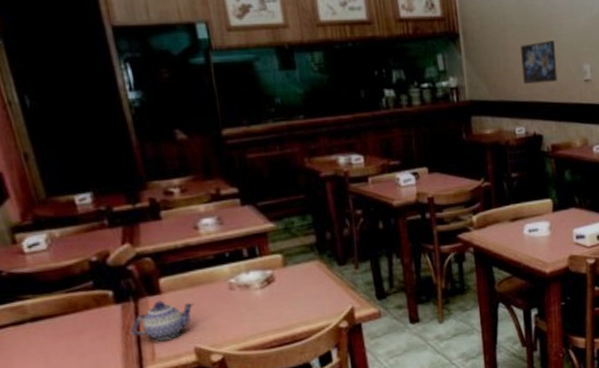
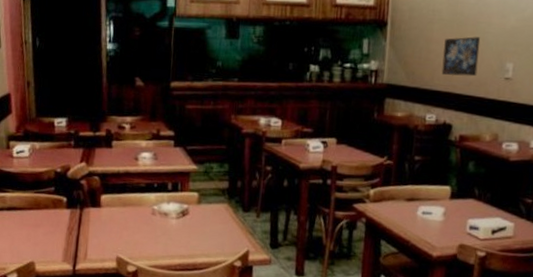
teapot: present [130,300,195,341] -> none [73,212,123,246]

